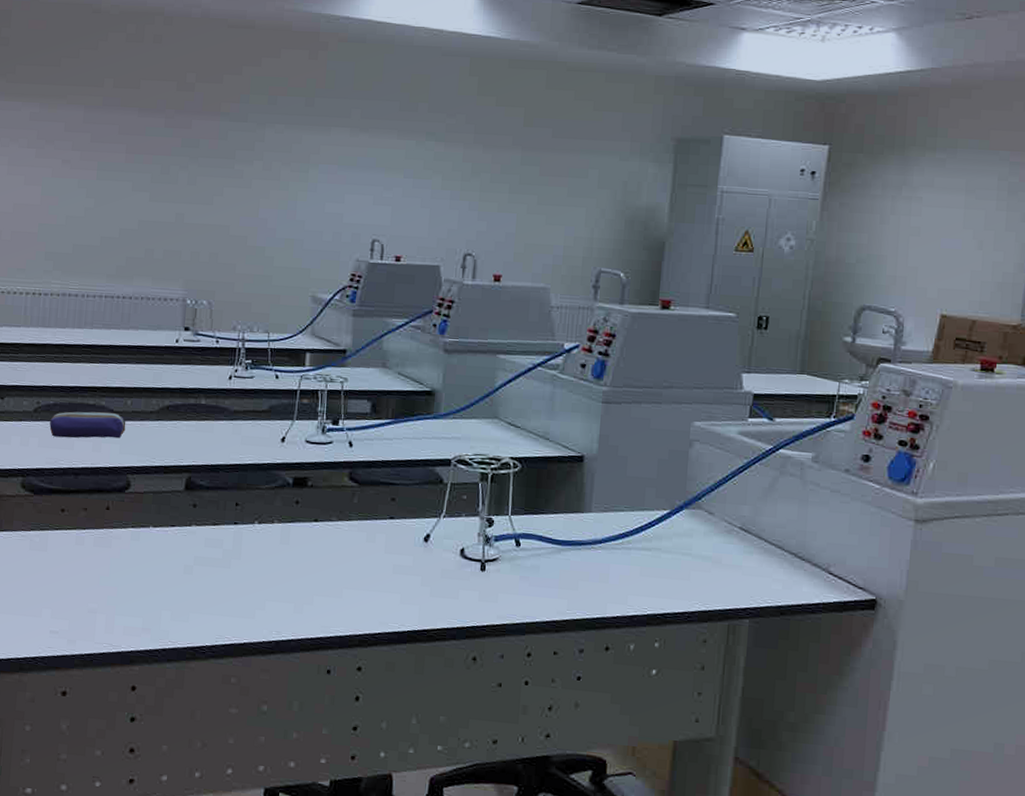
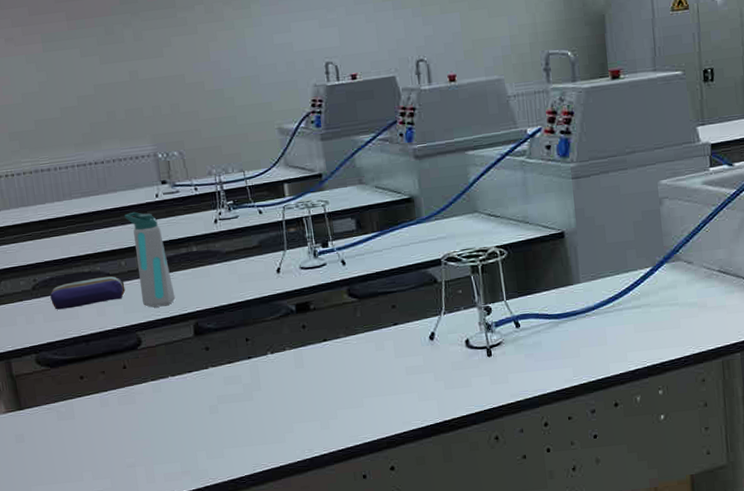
water bottle: none [139,352,174,454] -> present [125,211,176,308]

